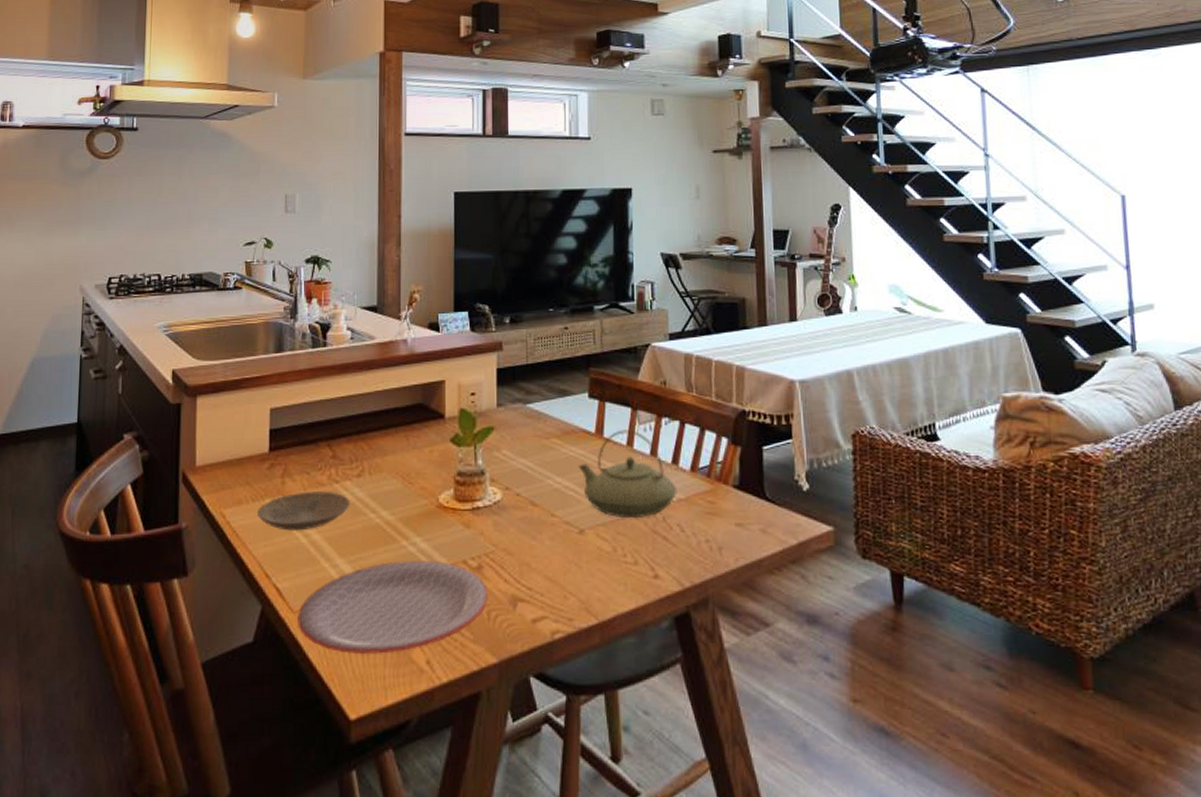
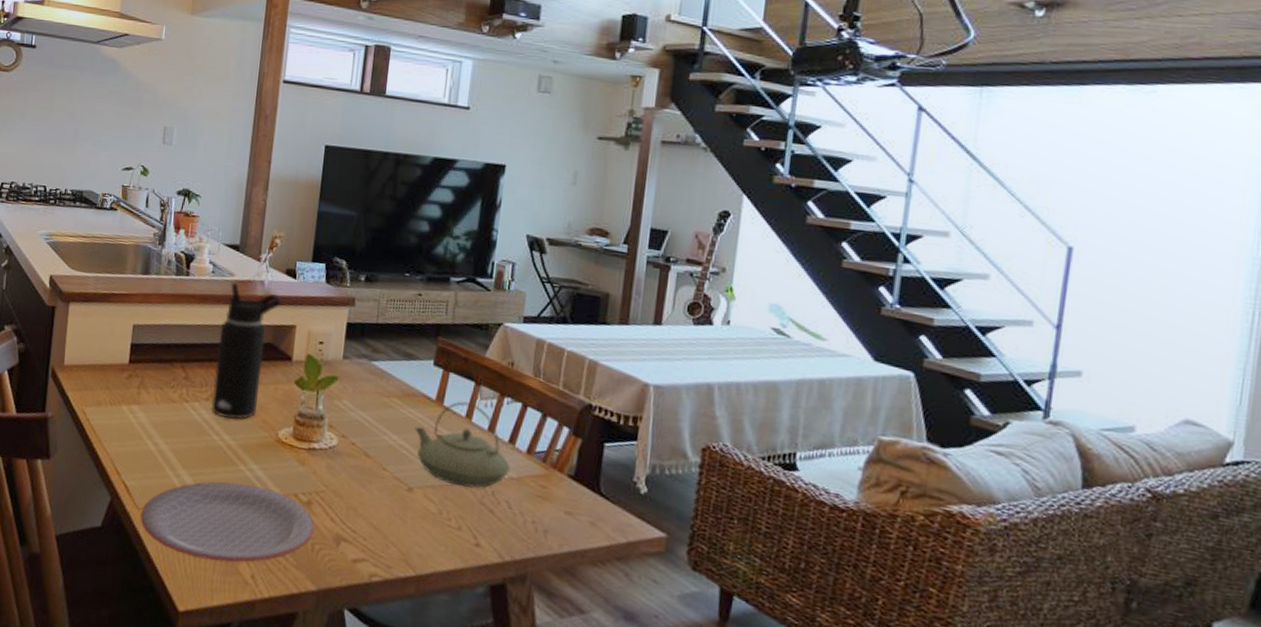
plate: present [257,491,350,531] -> none [114,404,197,439]
water bottle: none [363,345,428,493] -> present [210,282,282,419]

